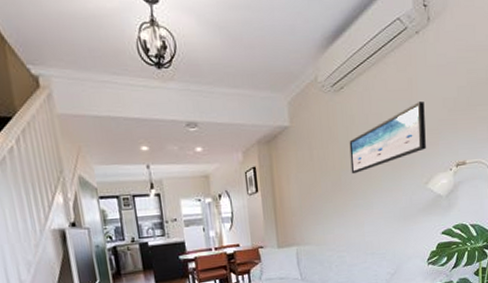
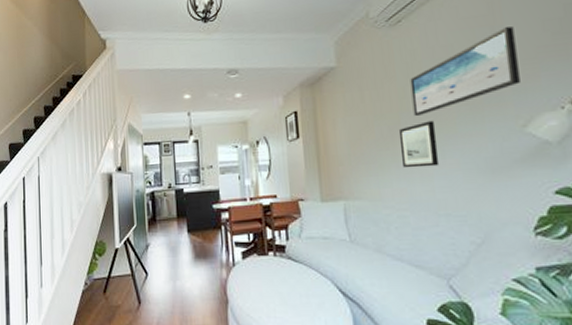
wall art: none [339,177,369,218] -> present [398,120,440,168]

